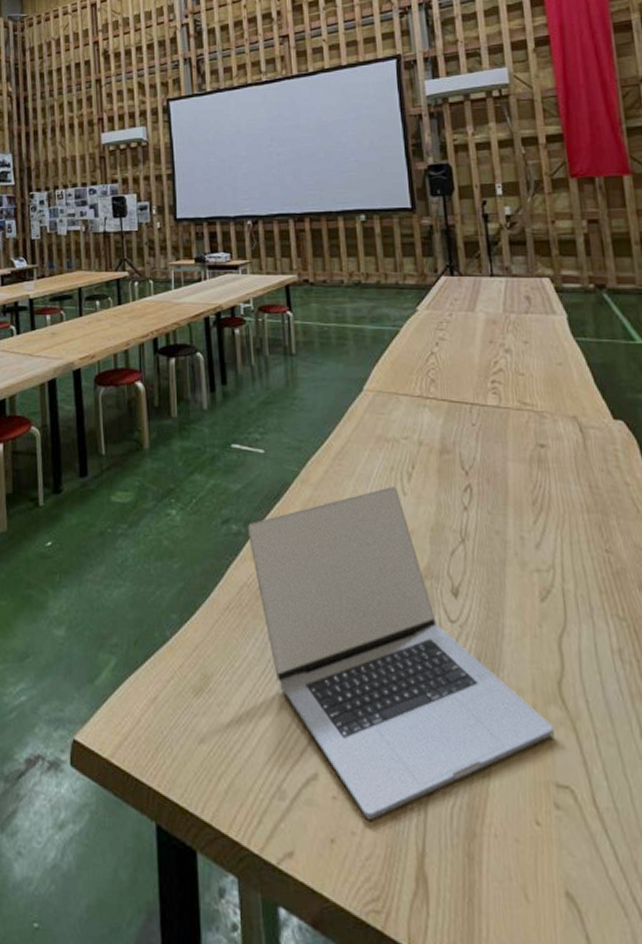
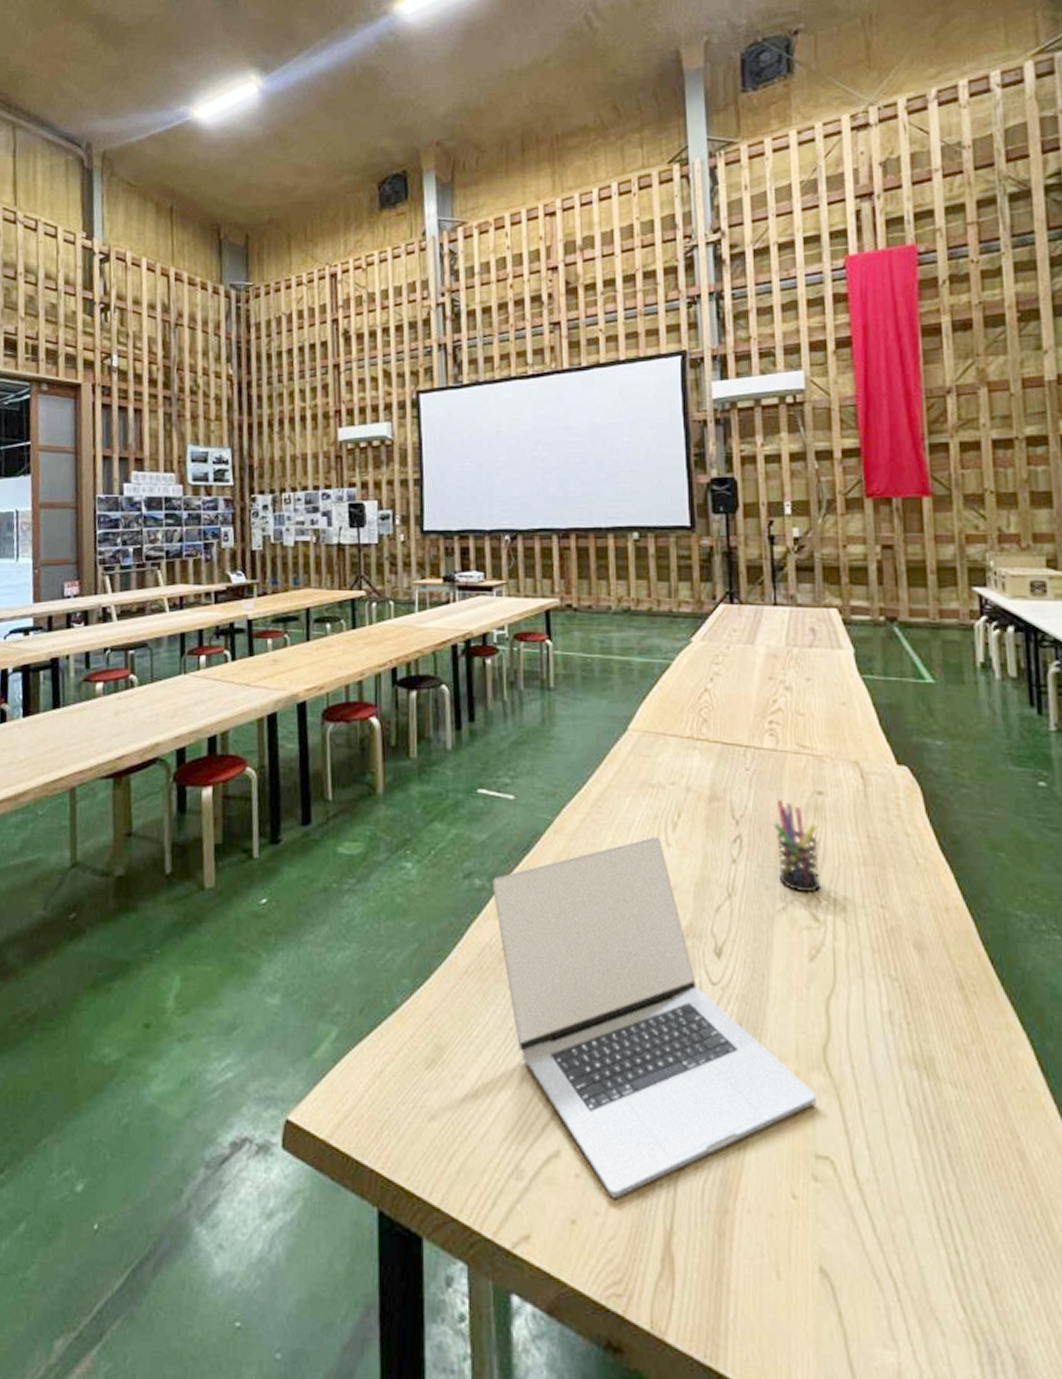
pen holder: none [500,452,547,537] -> present [773,800,820,892]

